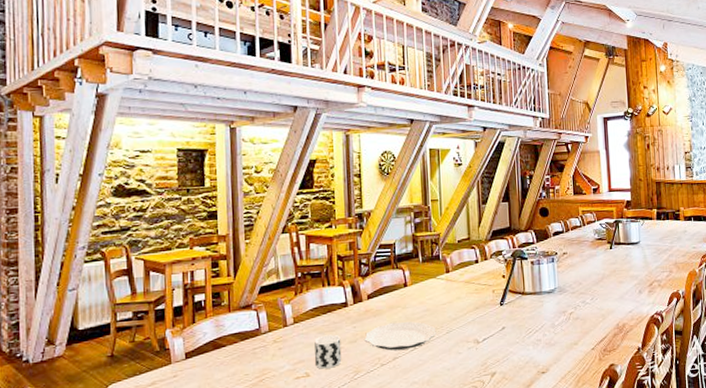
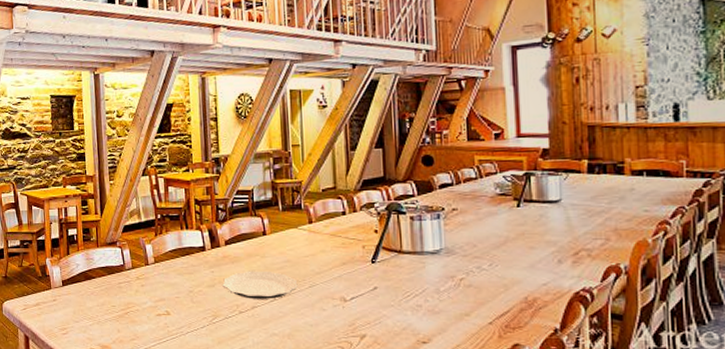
cup: present [314,334,342,369] -> none [174,277,200,309]

